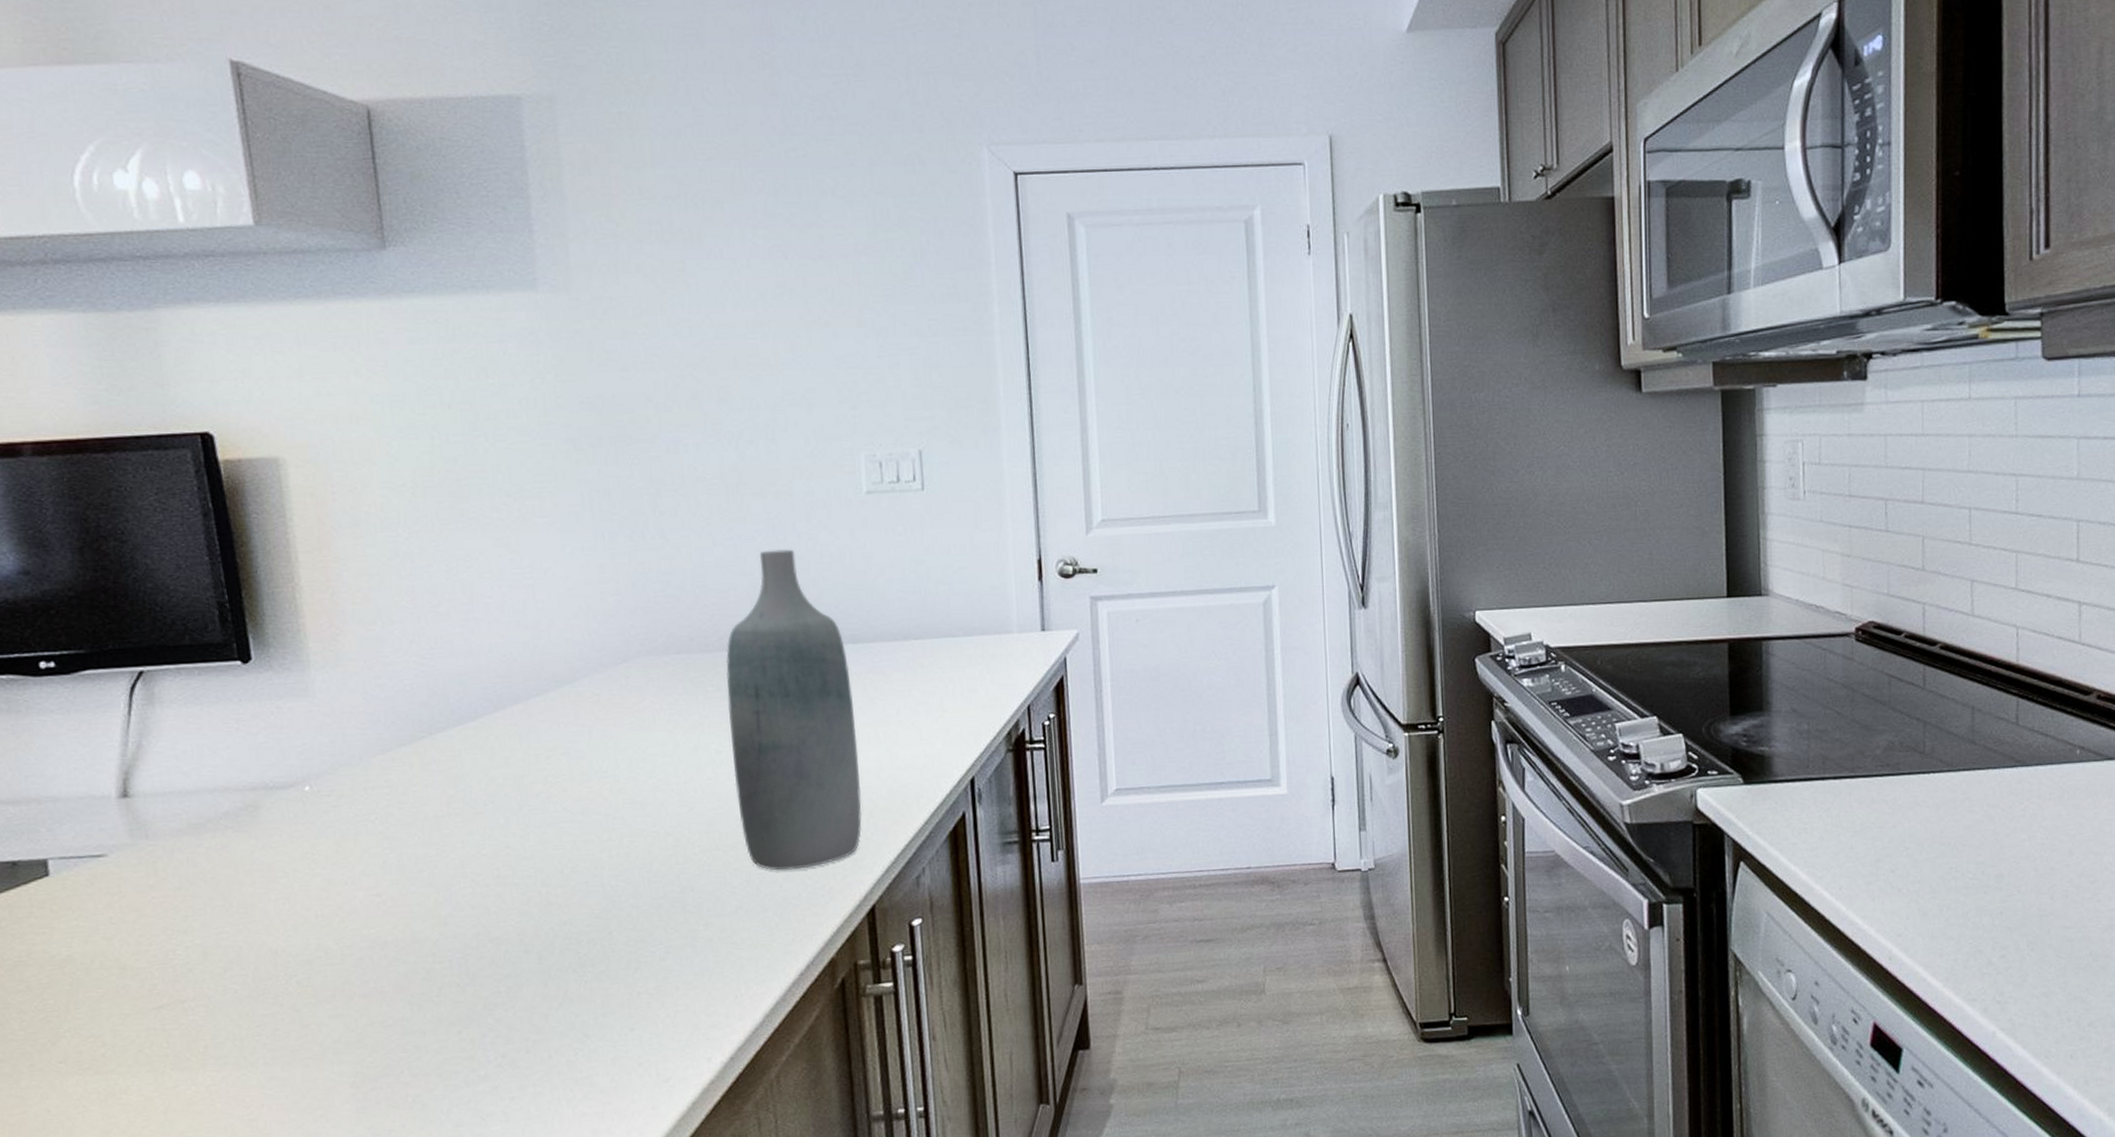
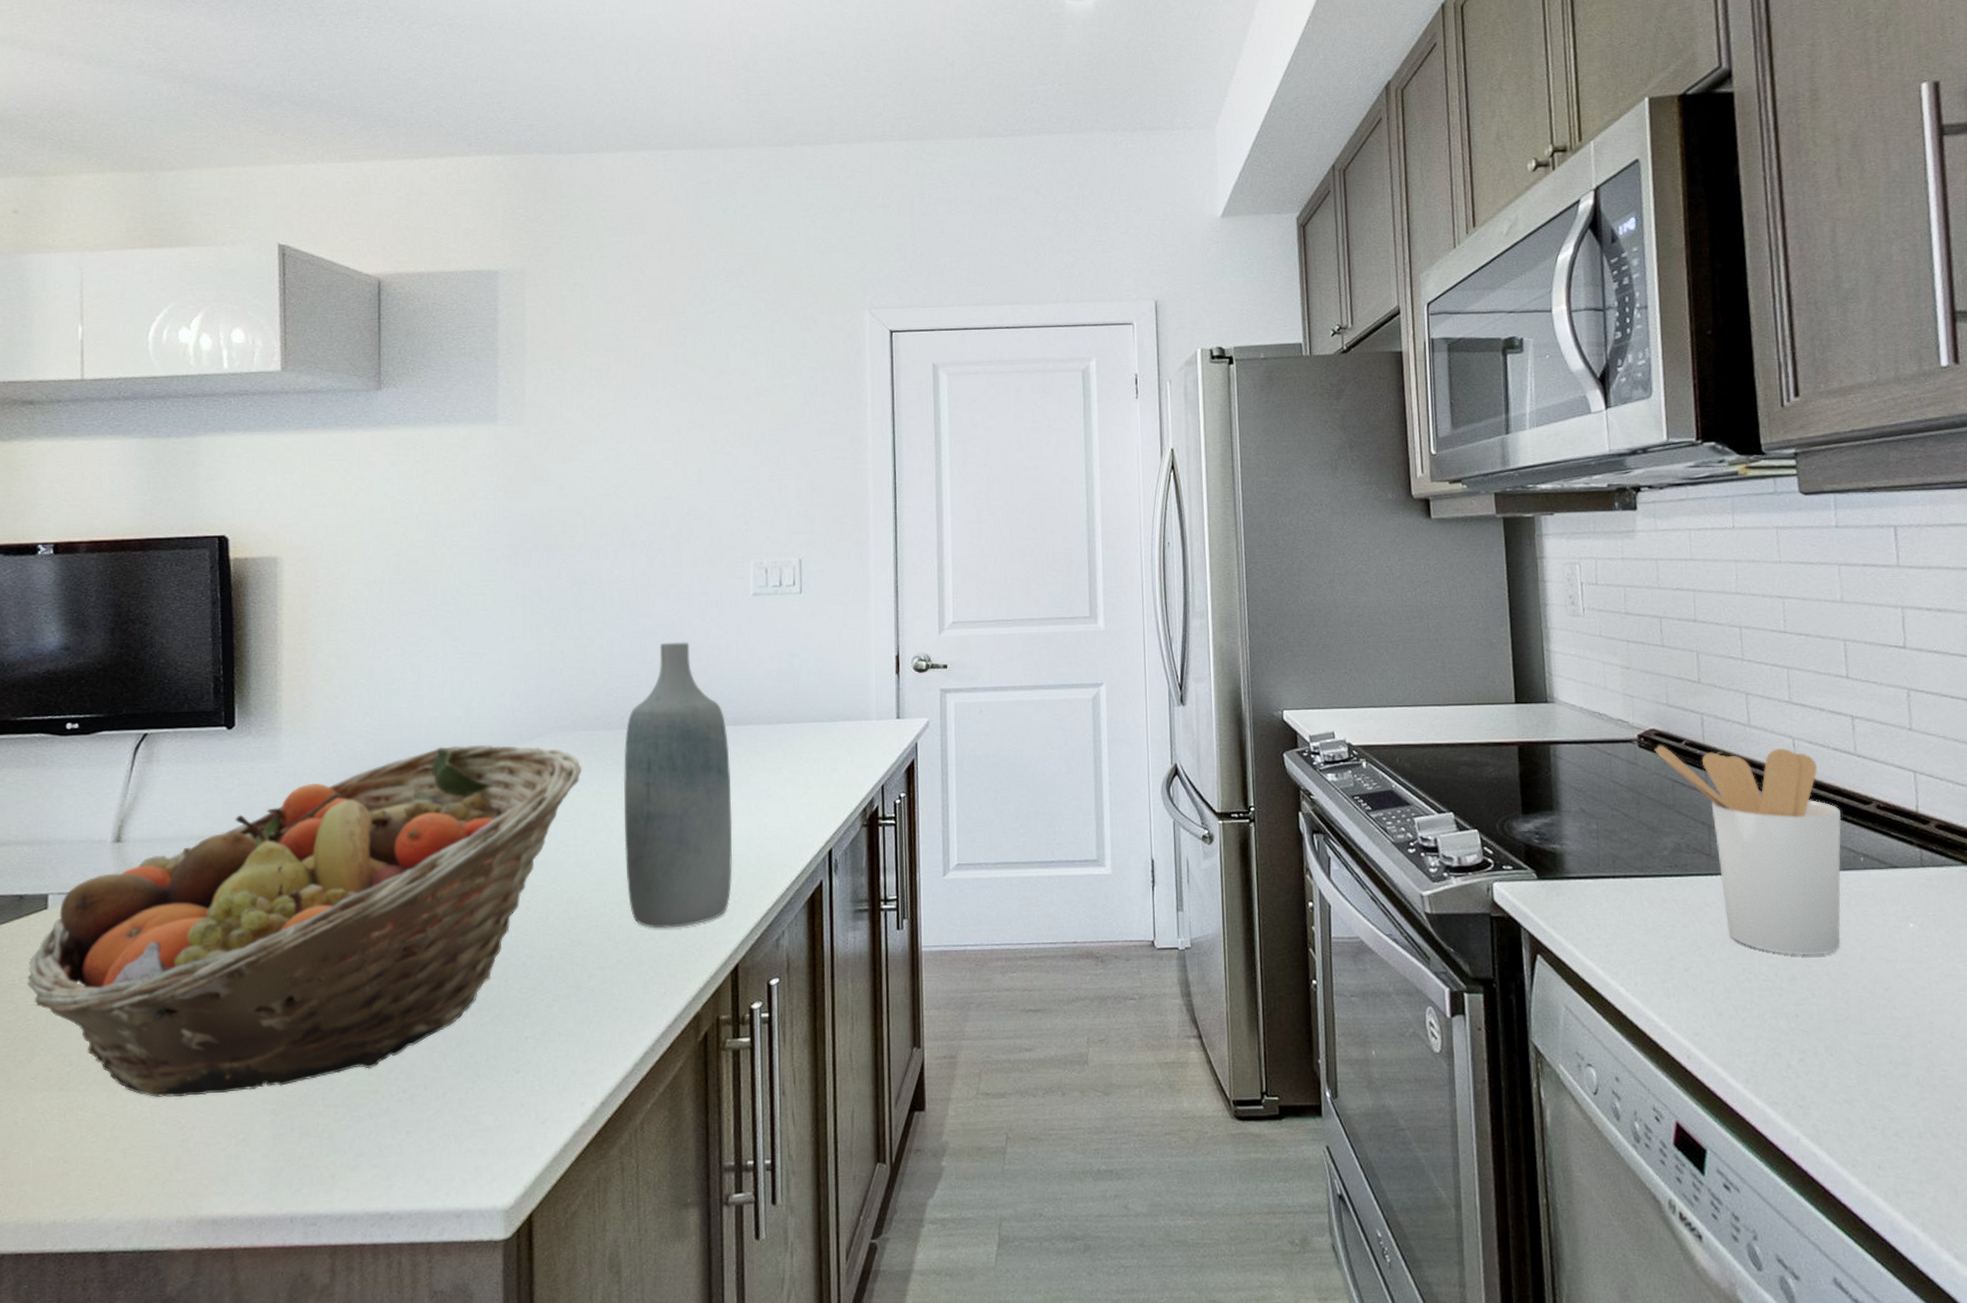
fruit basket: none [35,673,679,1076] -> present [27,745,583,1097]
utensil holder: none [1872,637,2061,853] -> present [1654,745,1842,956]

